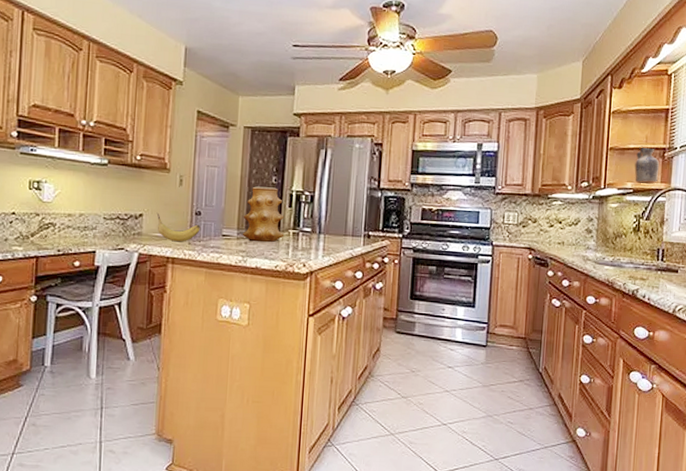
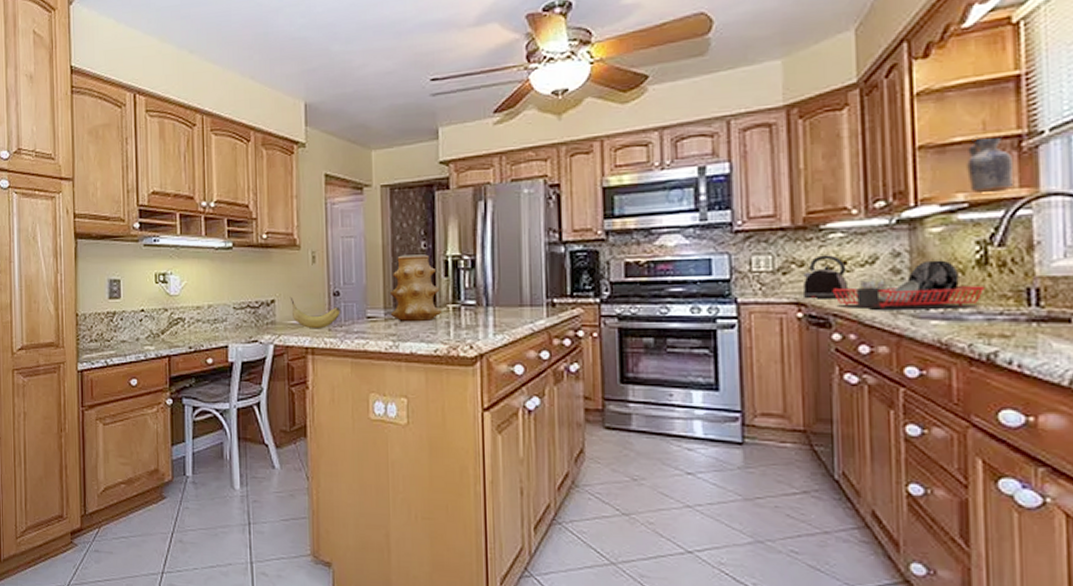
kettle: none [533,216,561,247] -> present [802,255,849,299]
dish rack: none [551,225,636,260] -> present [832,260,986,311]

